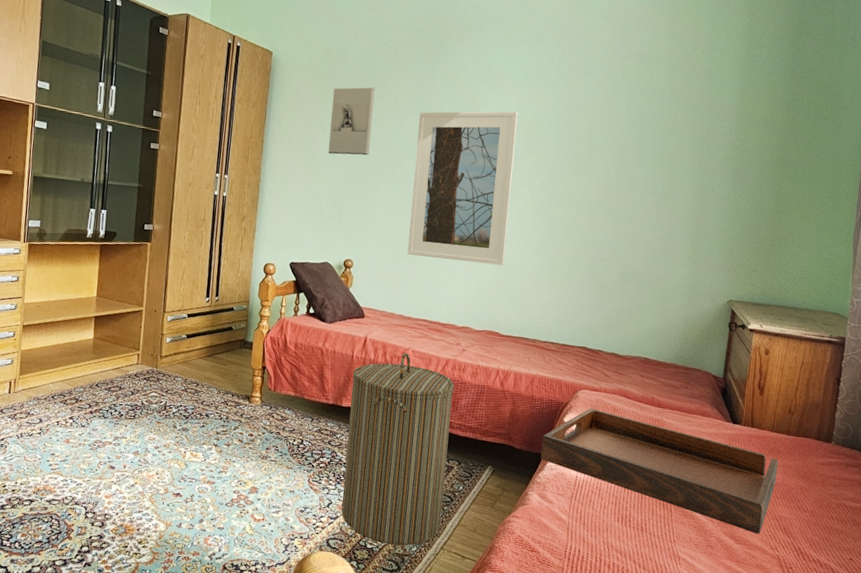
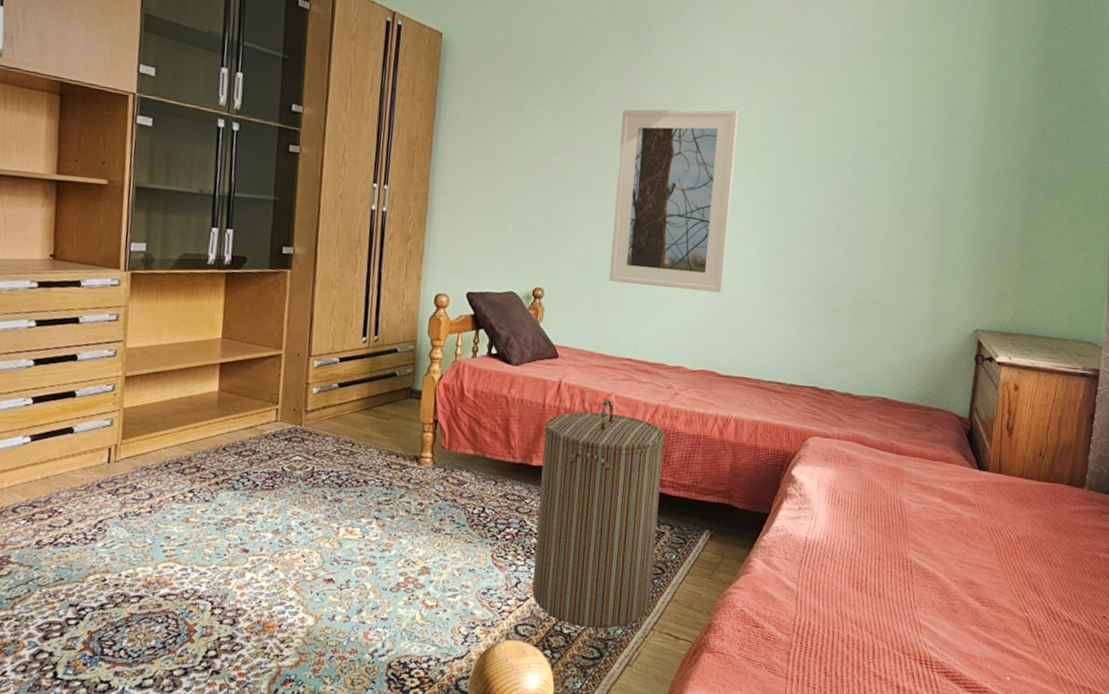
wall sculpture: present [328,87,376,156] -> none [512,78,569,162]
serving tray: present [540,408,779,535] -> none [765,458,1028,595]

